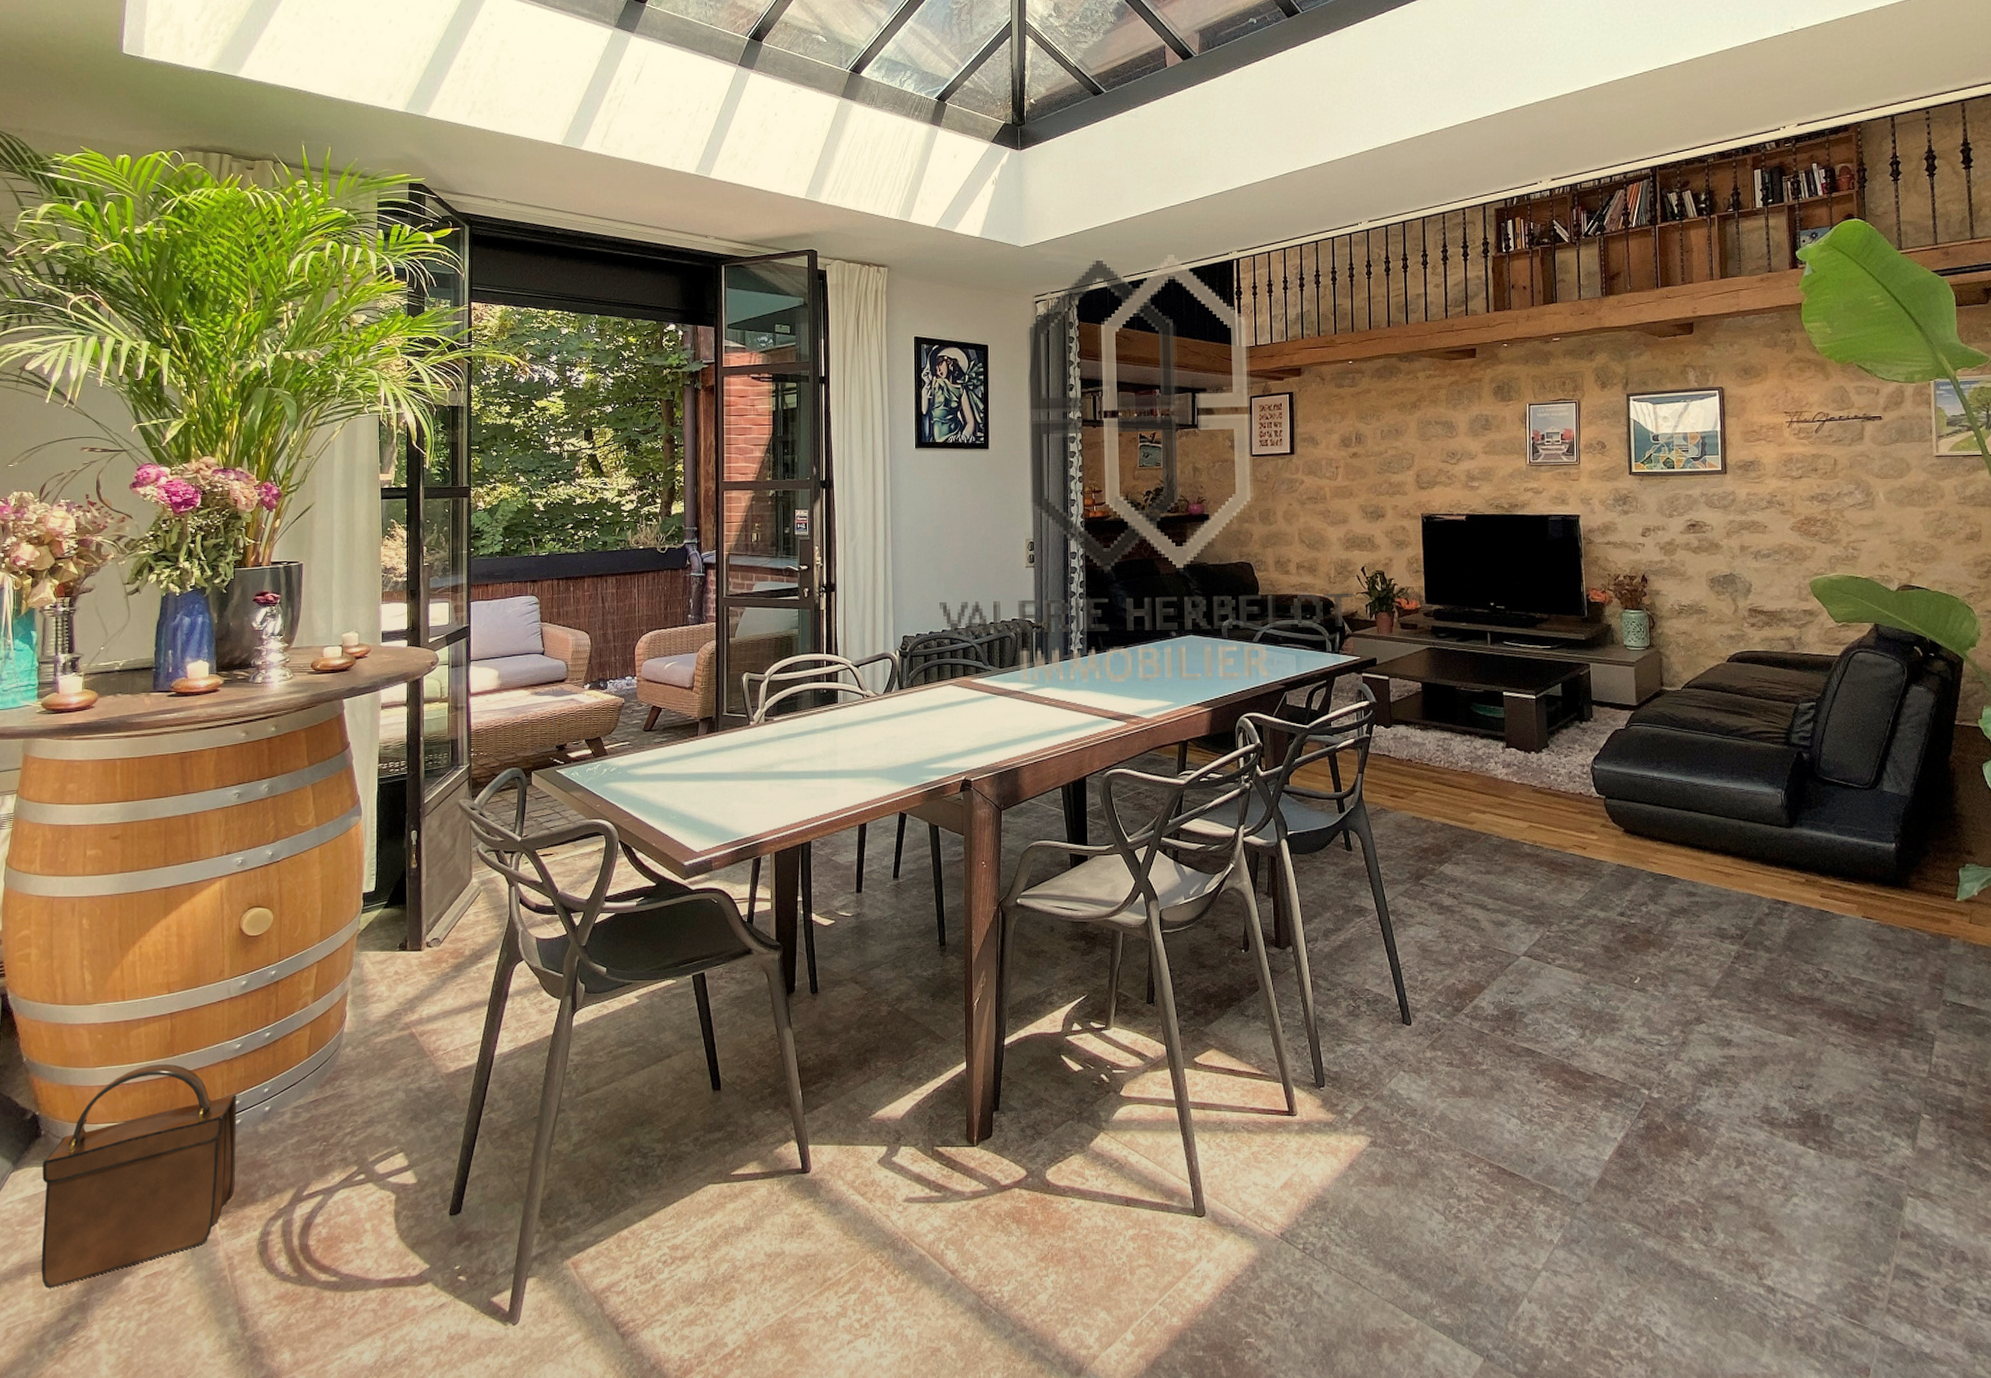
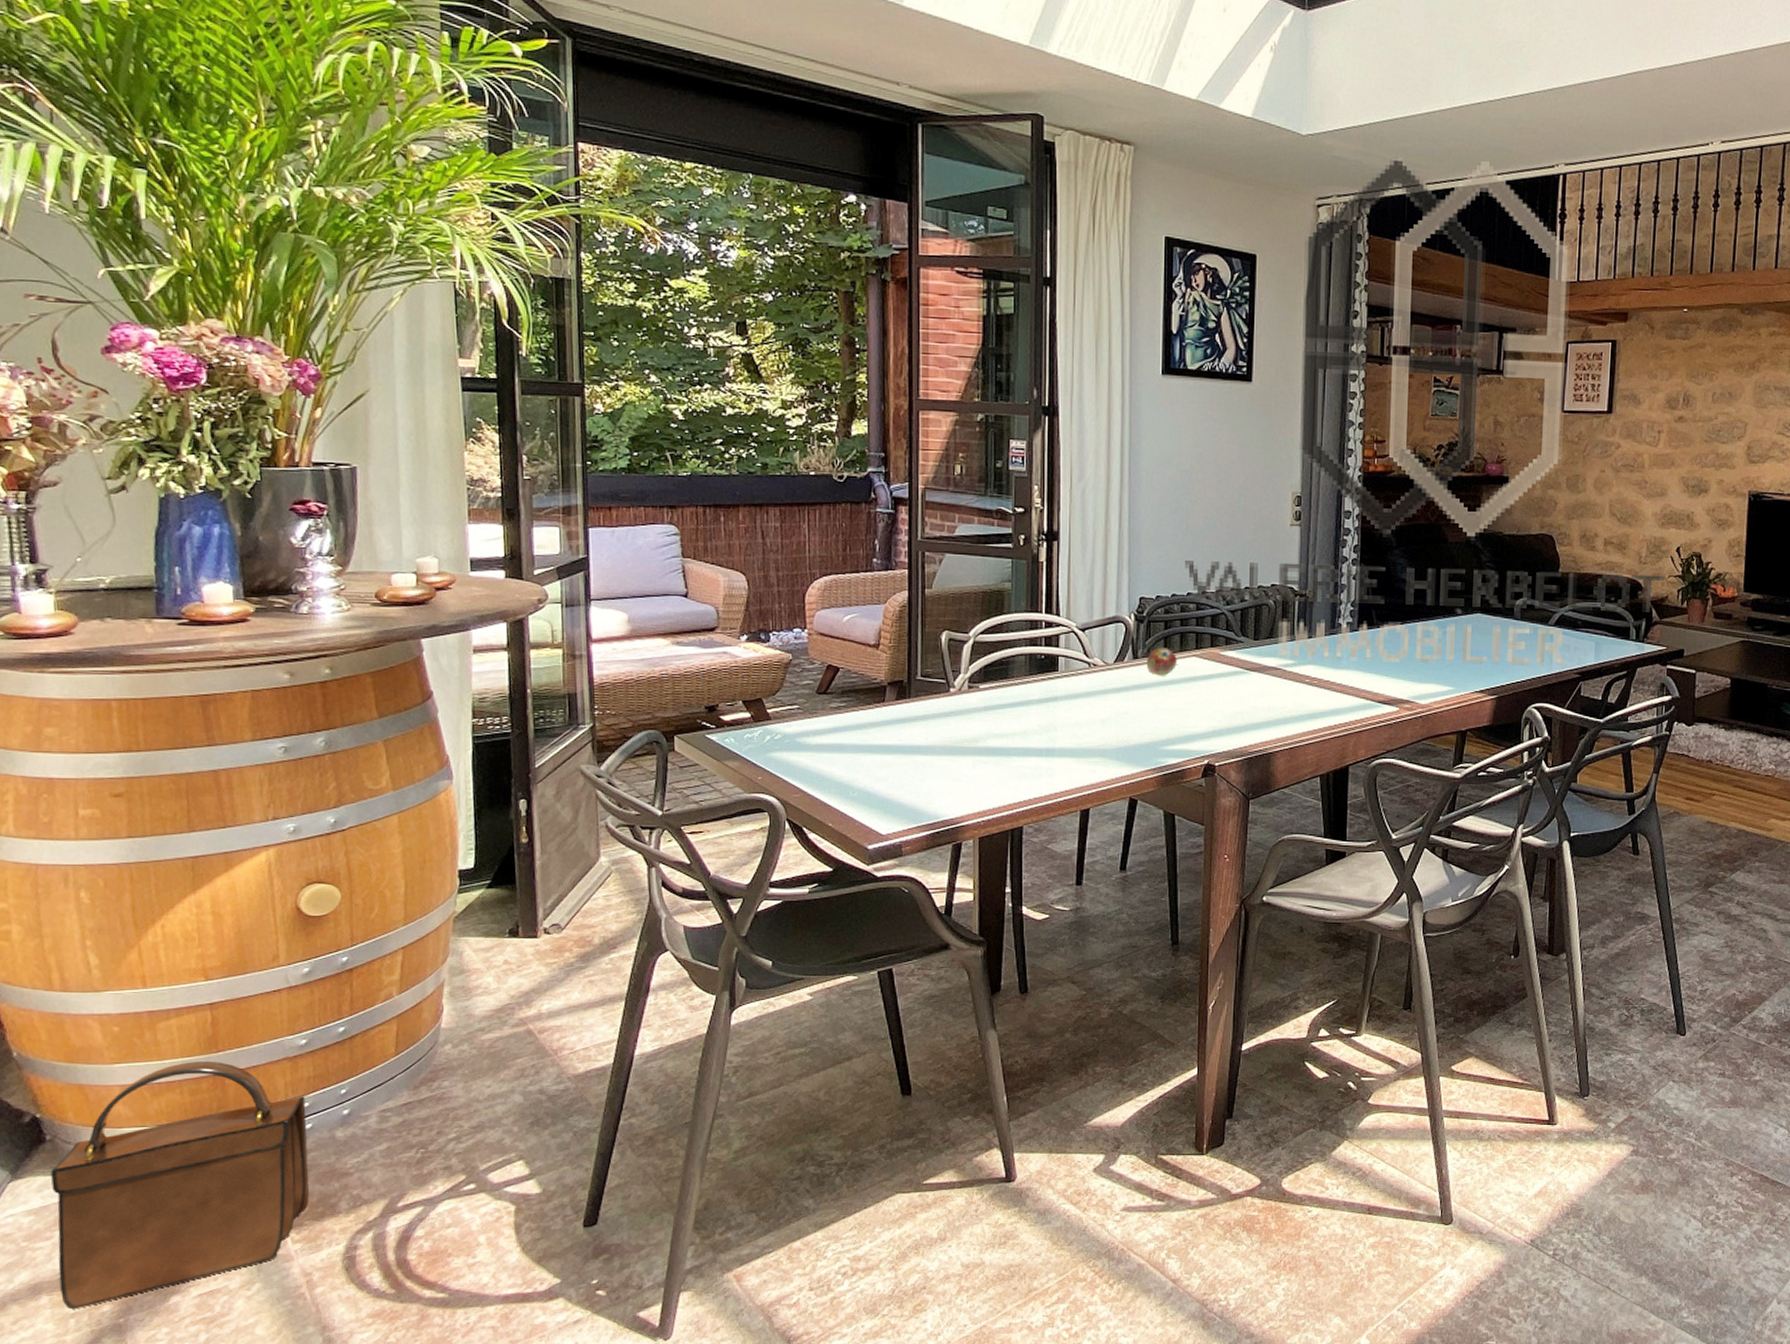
fruit: none [910,678,936,703] -> present [1146,647,1177,676]

